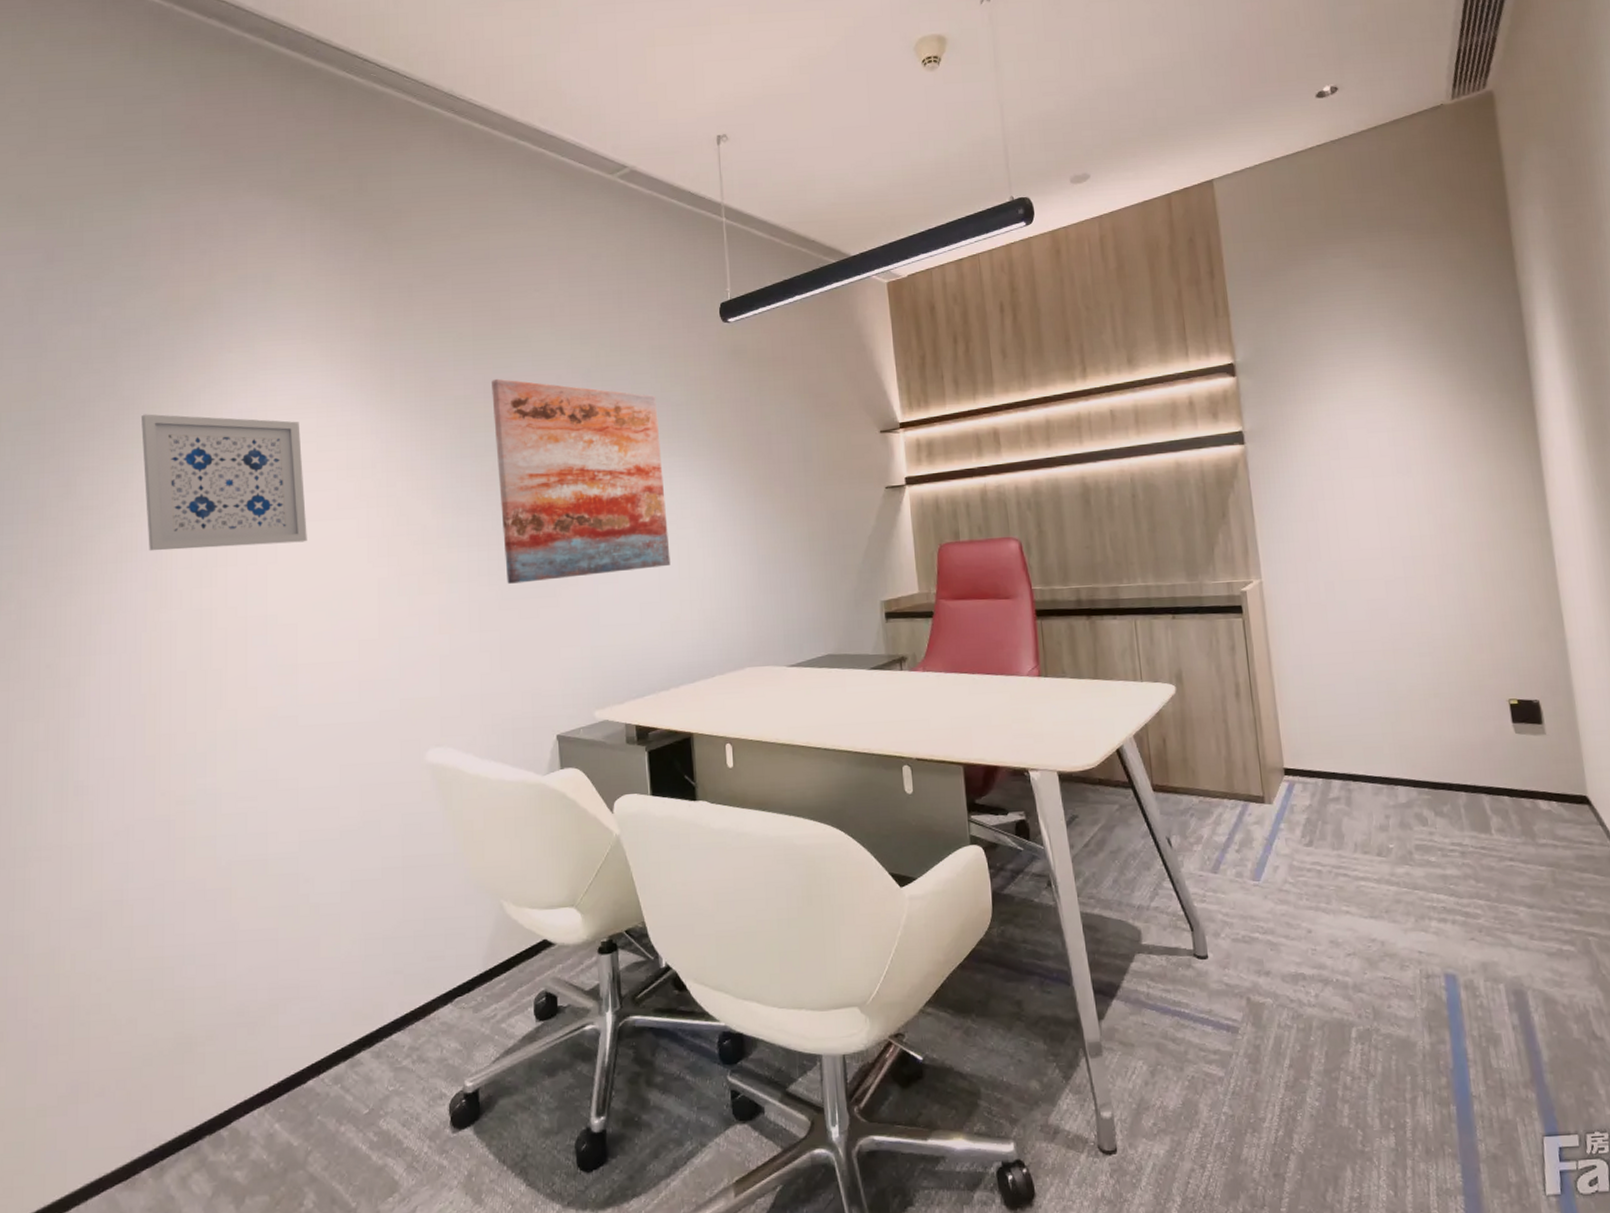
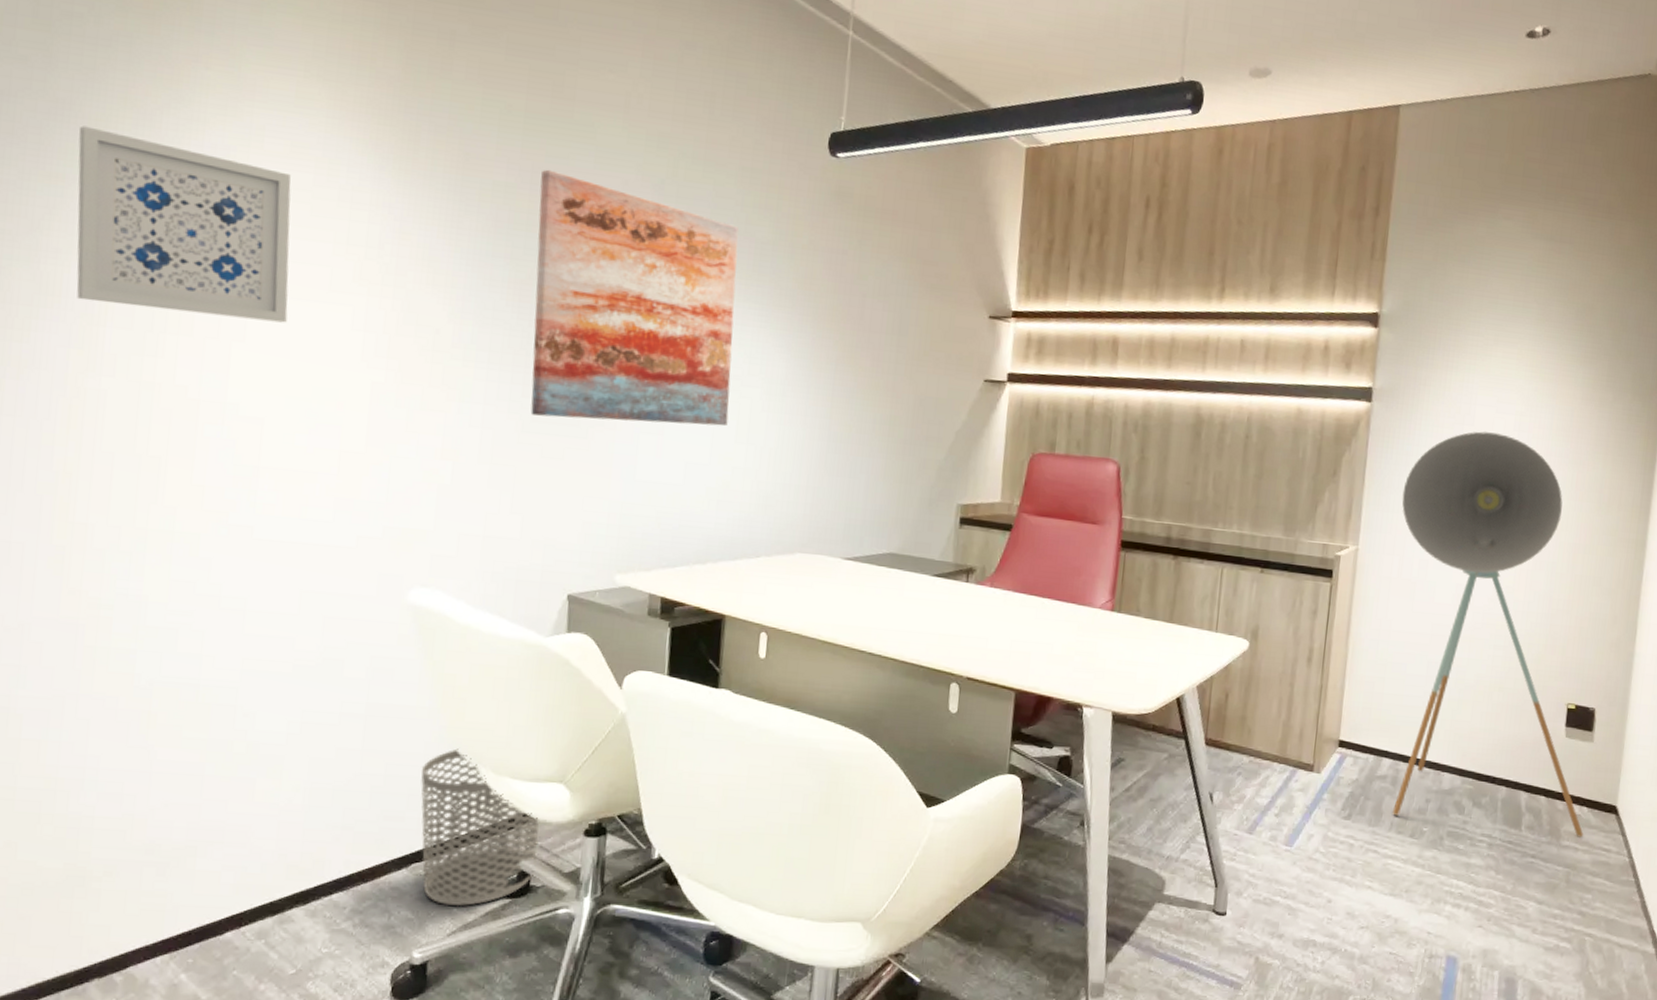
waste bin: none [453,887,560,1034] -> present [421,748,539,907]
floor lamp: none [1293,451,1560,836] -> present [1392,431,1584,838]

